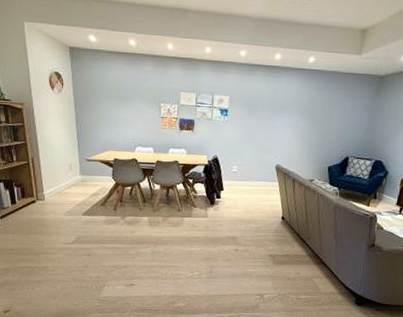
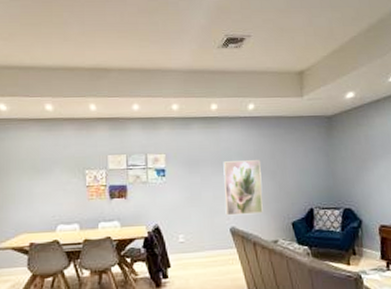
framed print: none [274,108,311,156] -> present [223,160,263,216]

